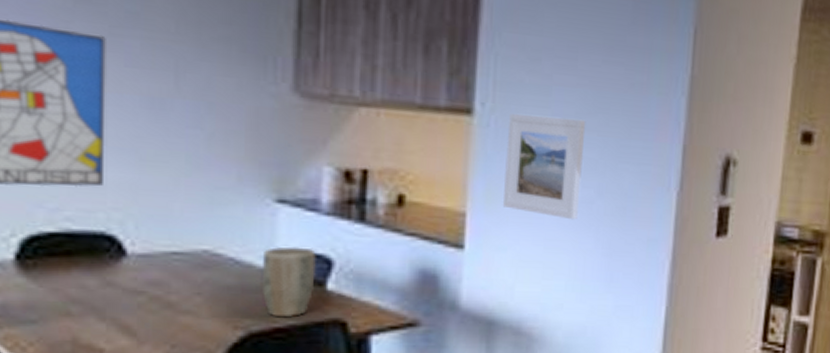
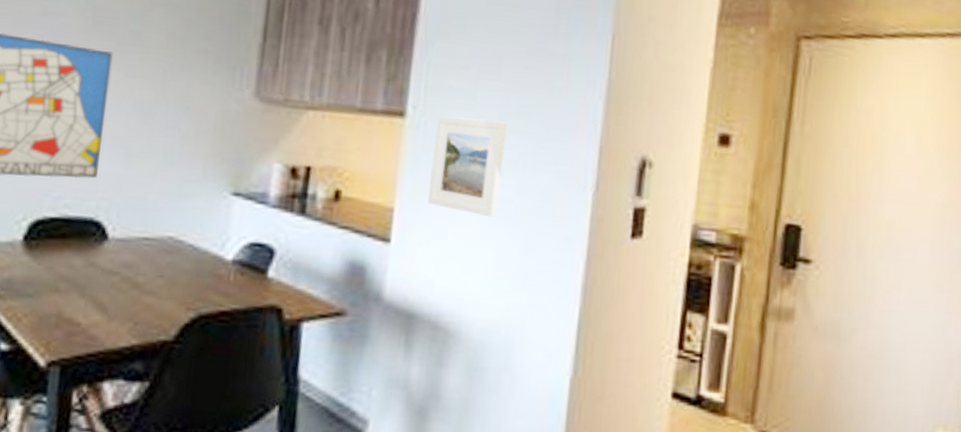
plant pot: present [261,246,316,317] -> none [213,236,261,301]

